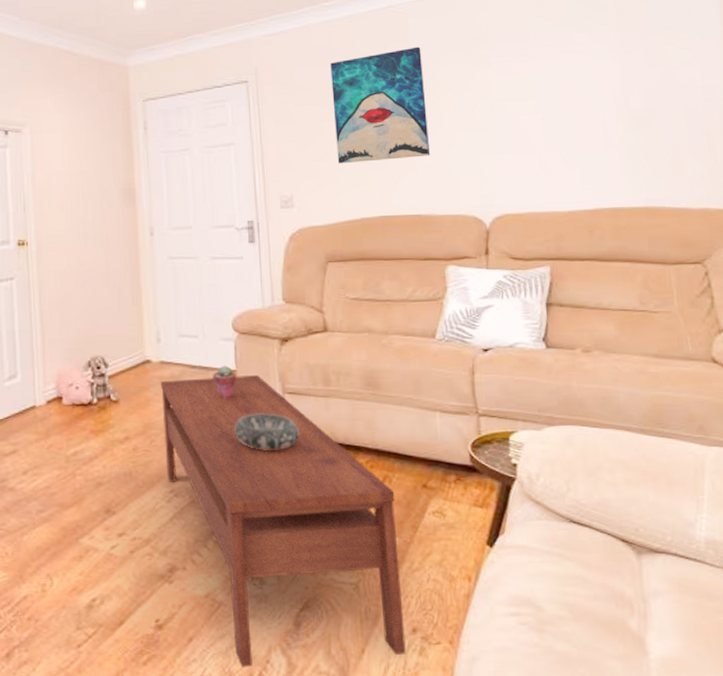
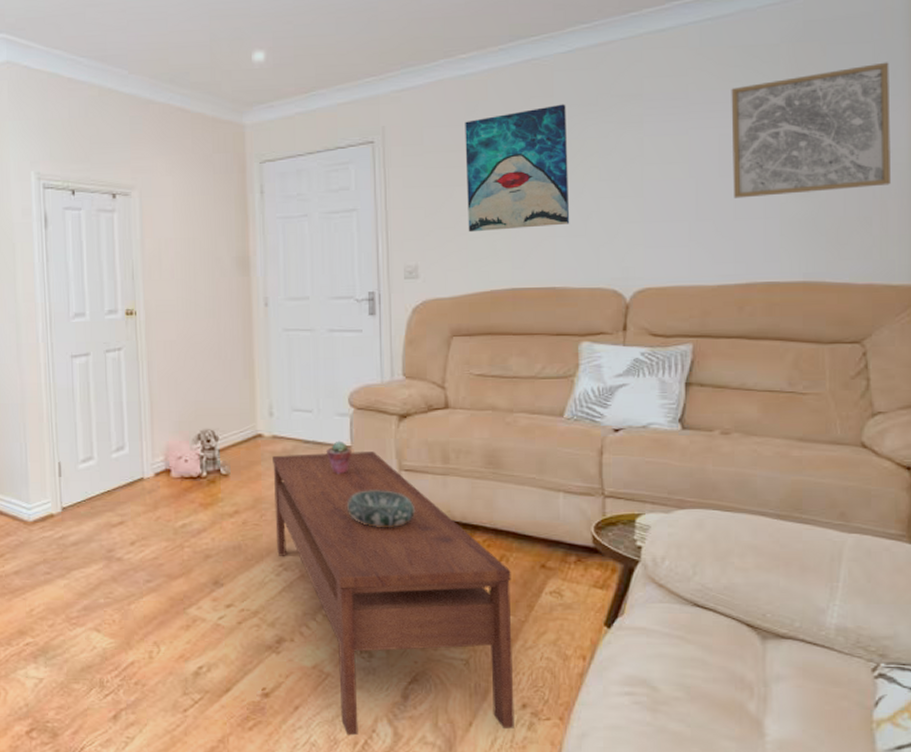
wall art: none [566,9,714,131] -> present [731,62,891,199]

